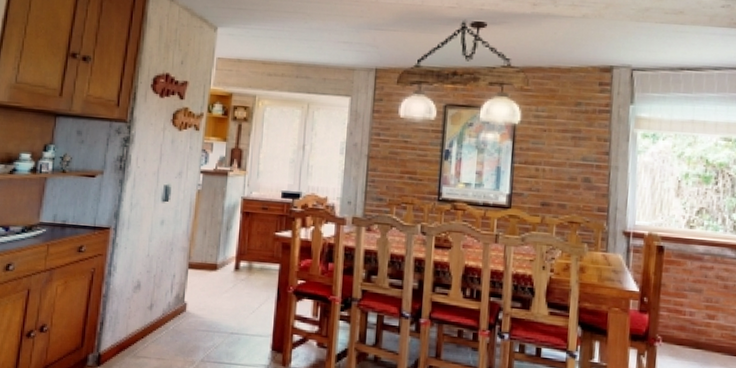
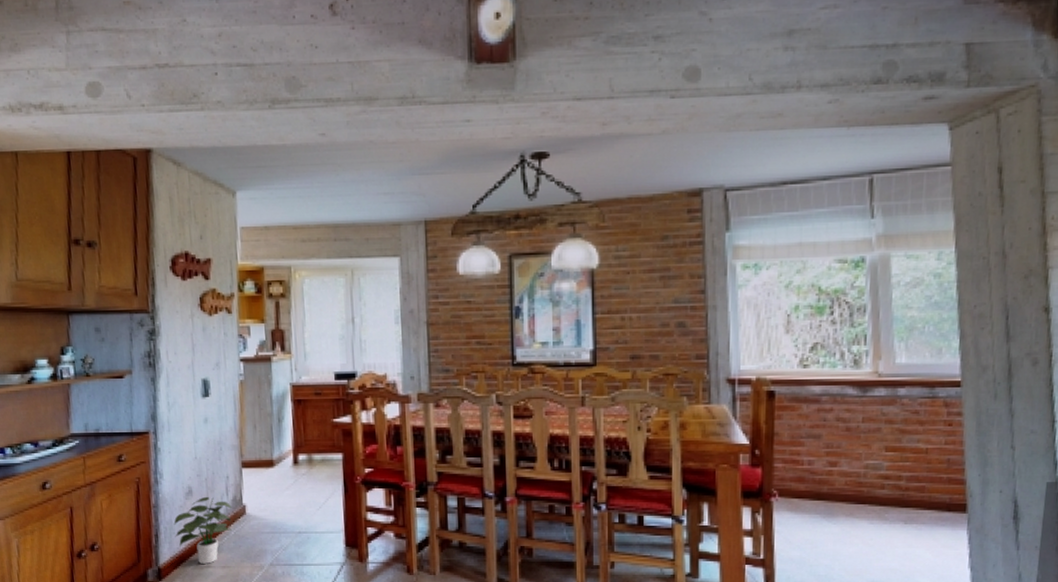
potted plant: none [118,291,174,355] -> present [173,496,232,564]

